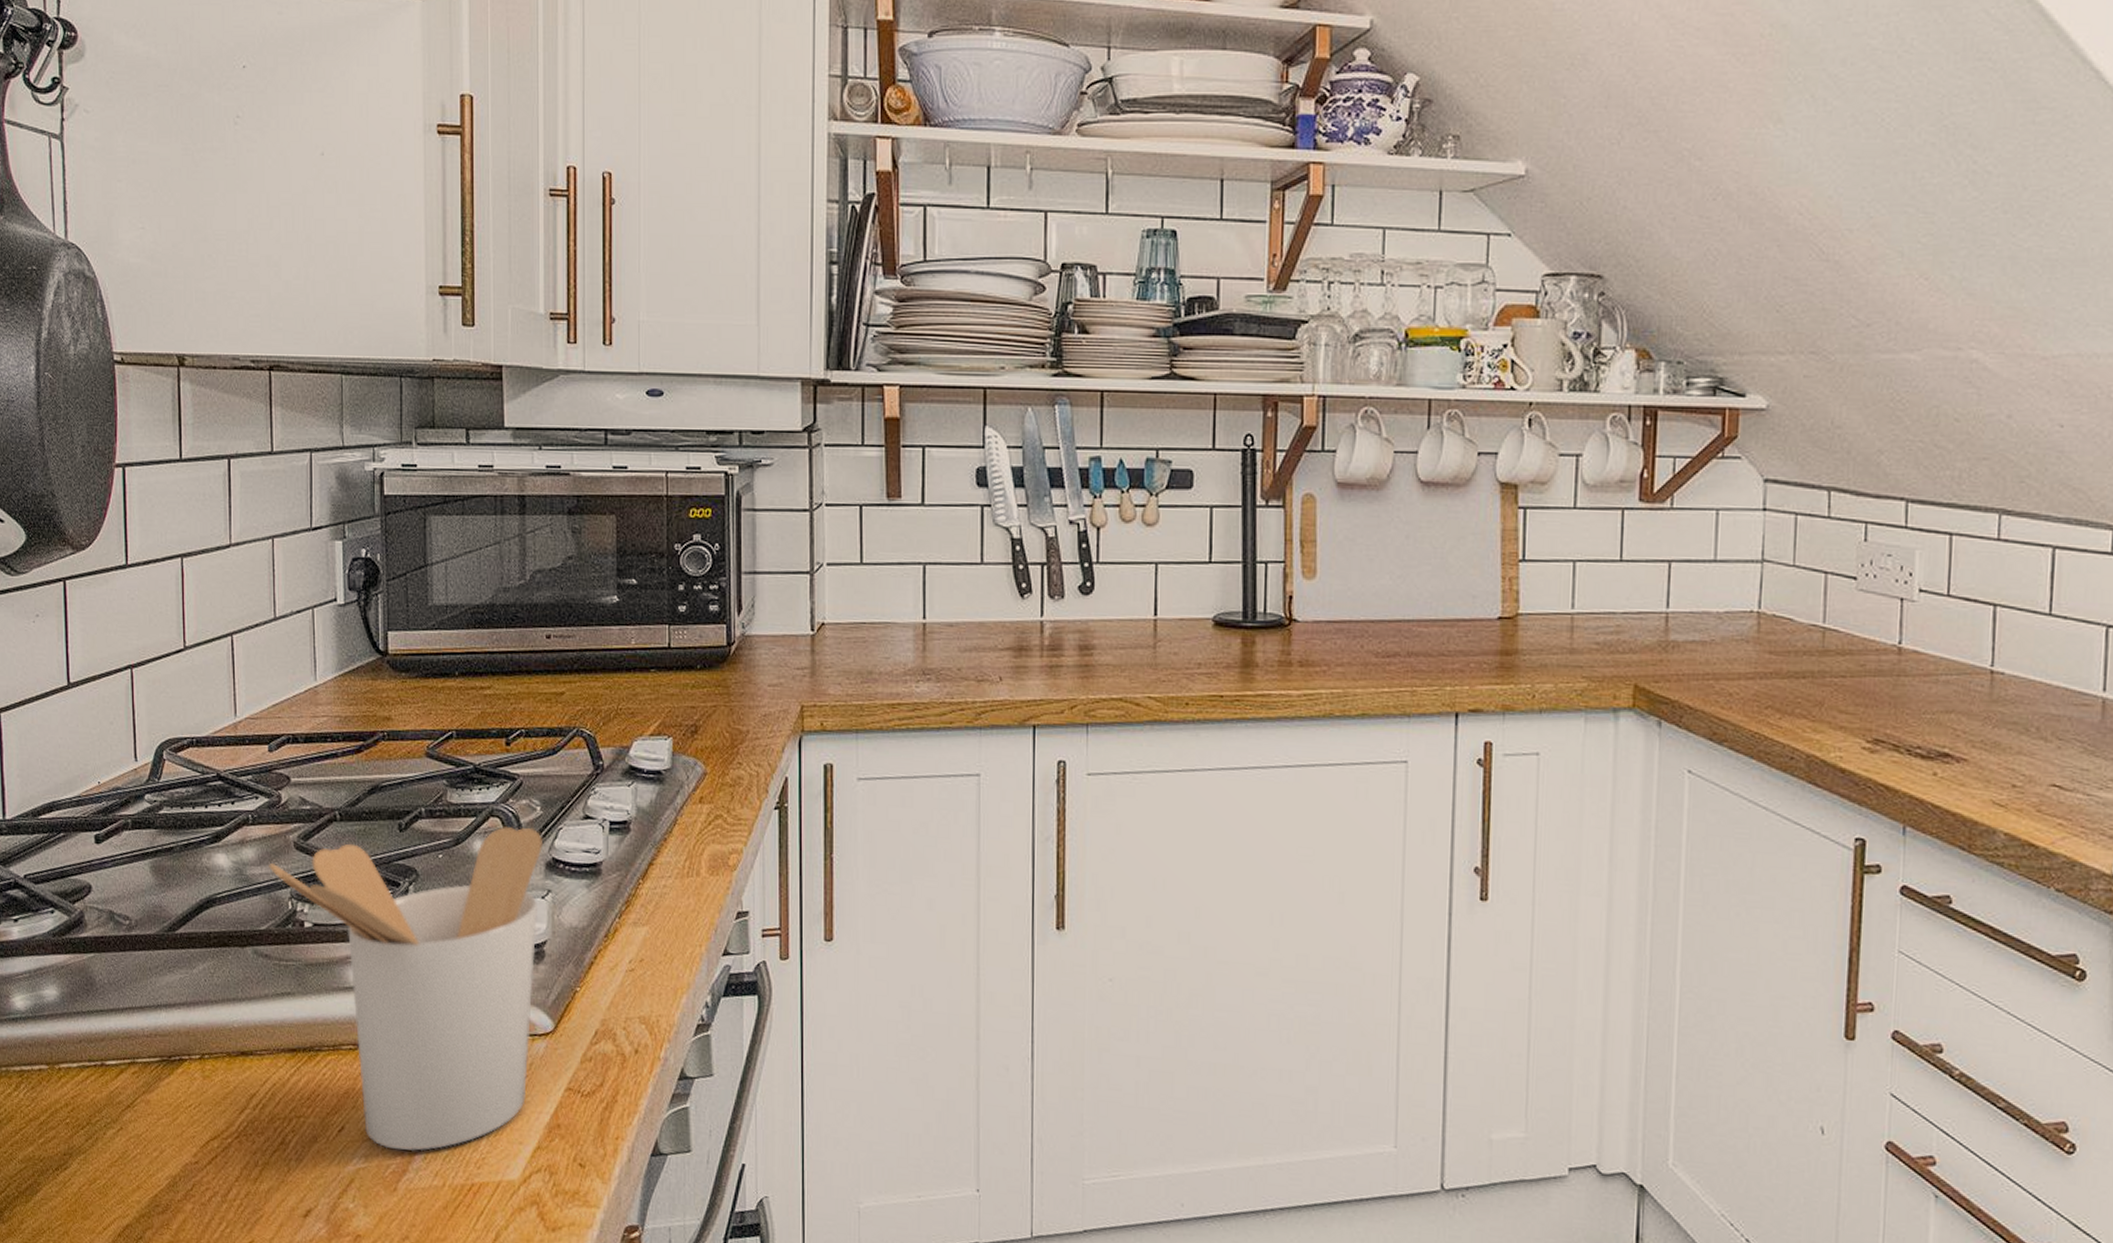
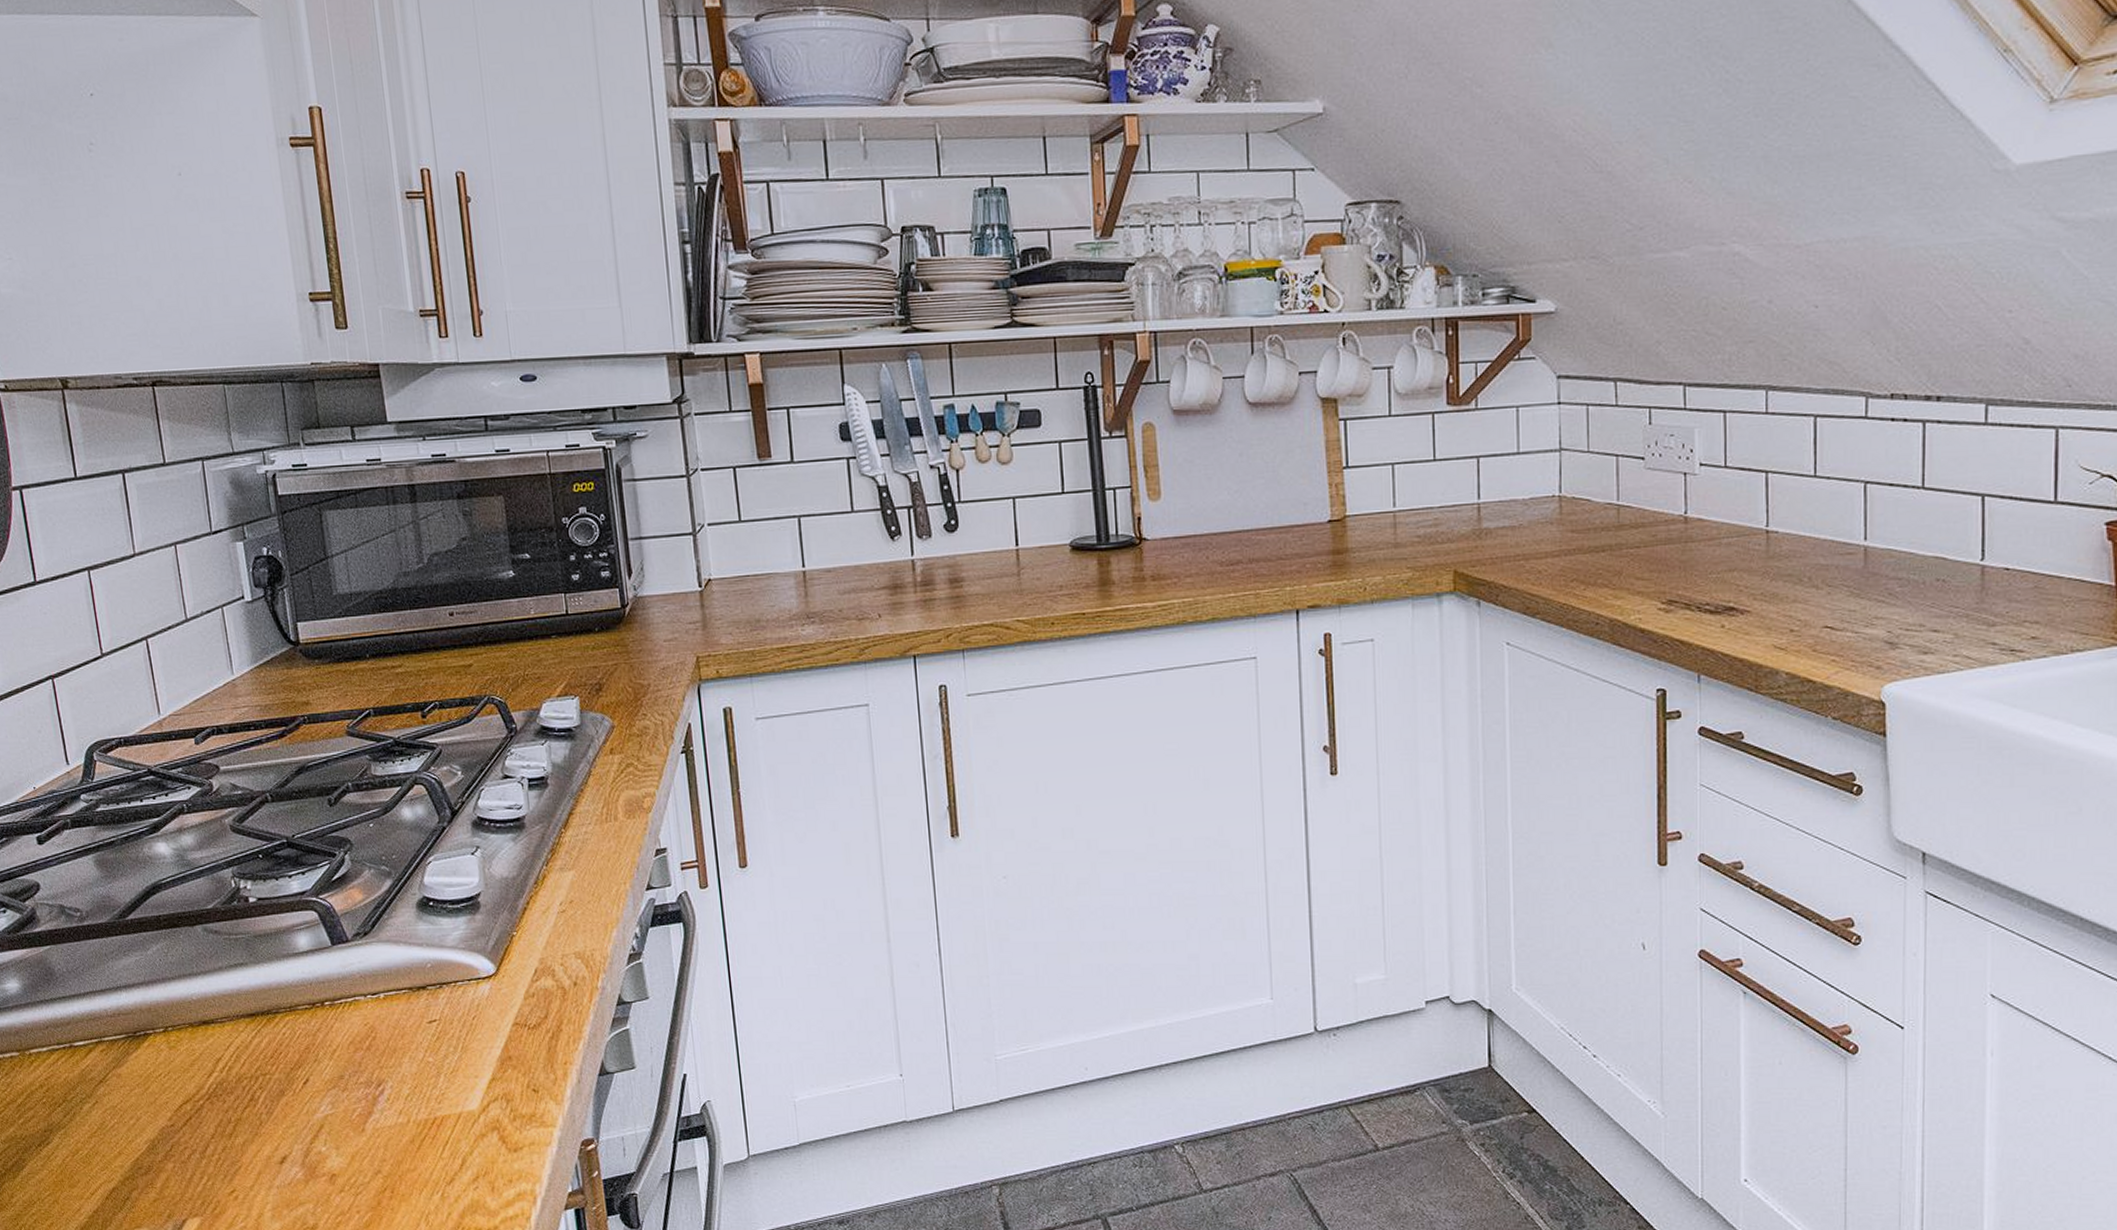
utensil holder: present [269,827,544,1151] -> none [208,791,476,1095]

